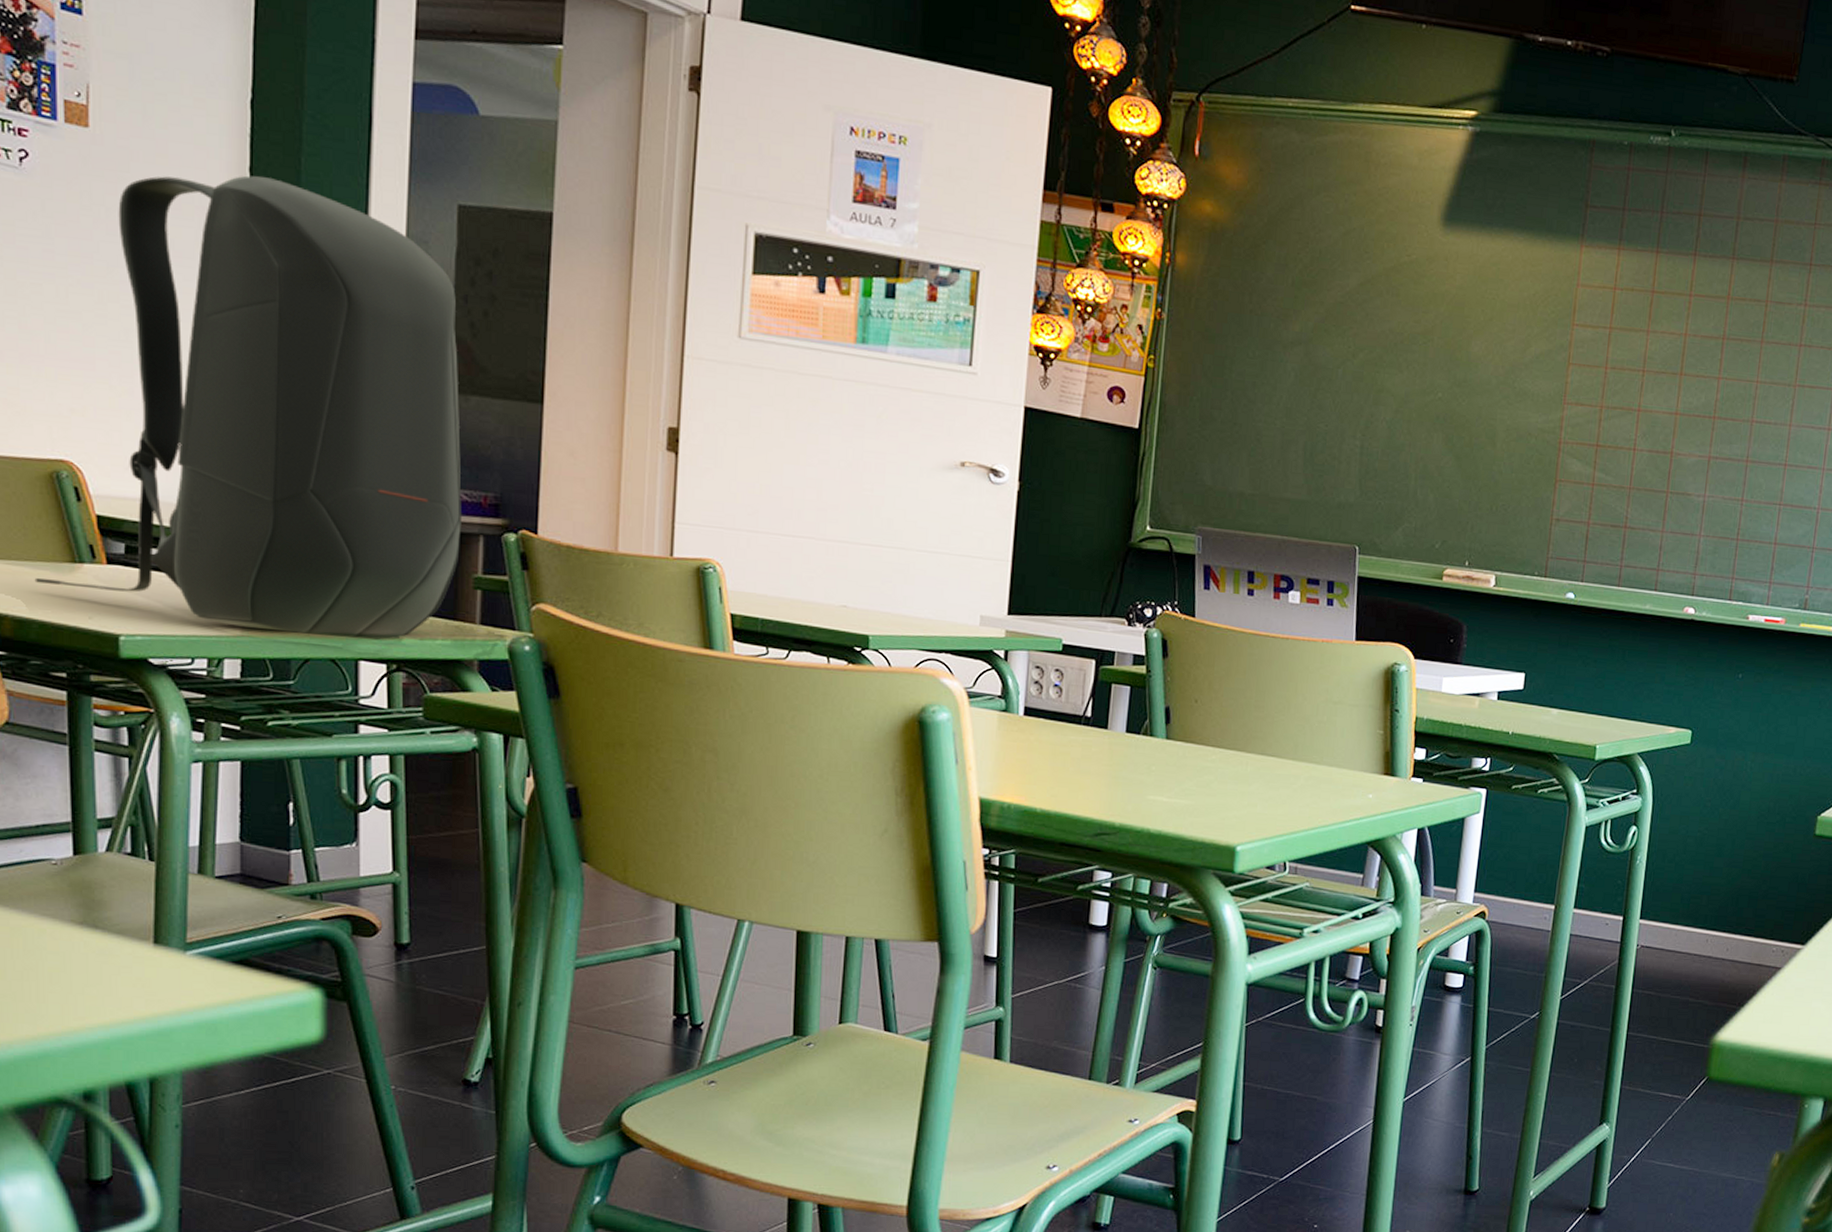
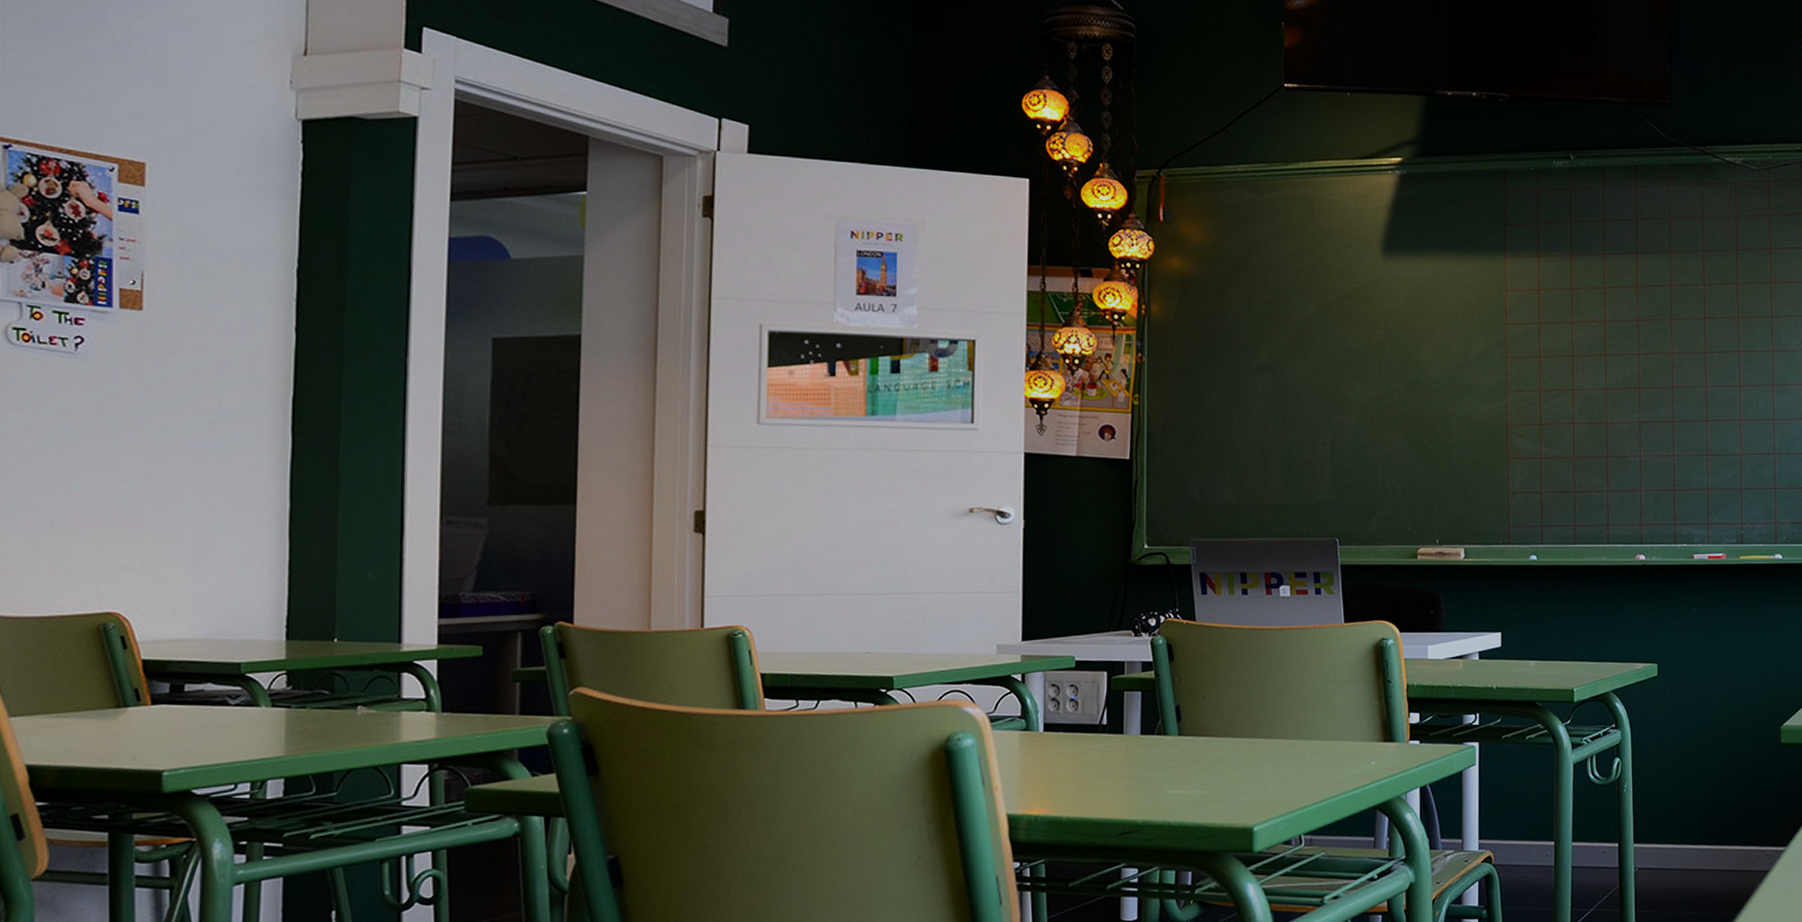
backpack: present [34,175,462,640] -> none [78,335,500,748]

